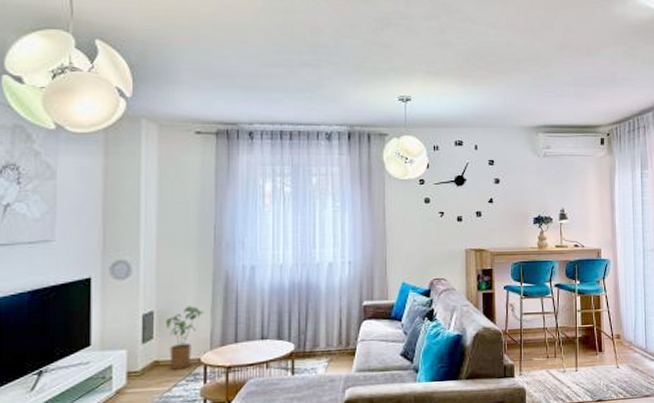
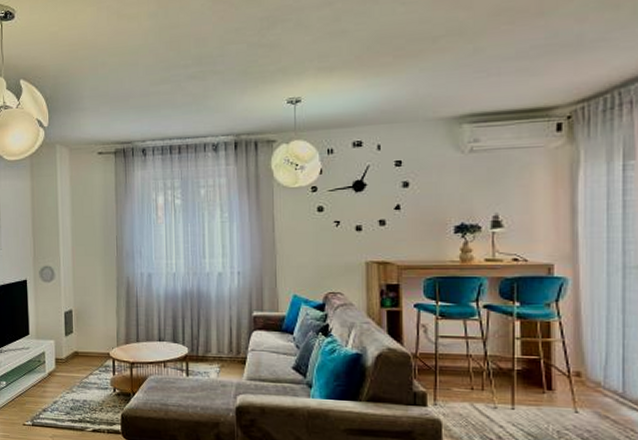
house plant: present [165,306,204,370] -> none [81,307,111,361]

